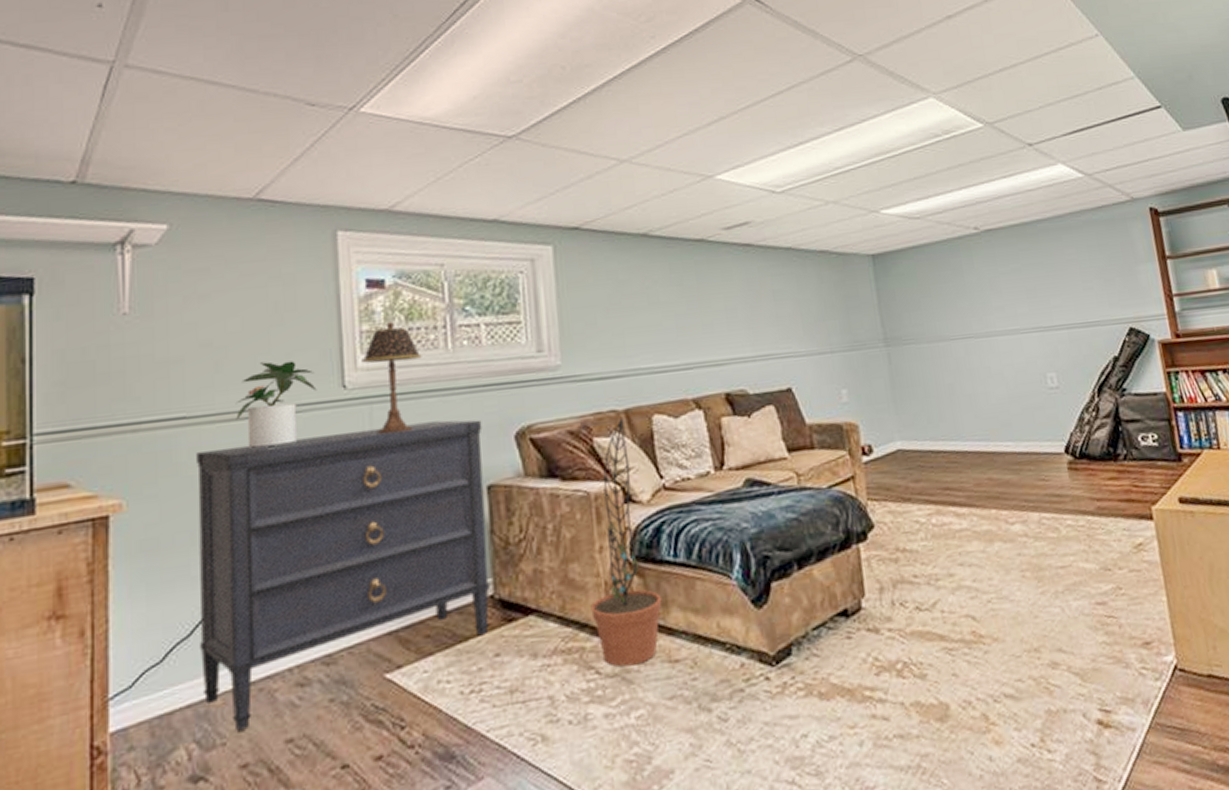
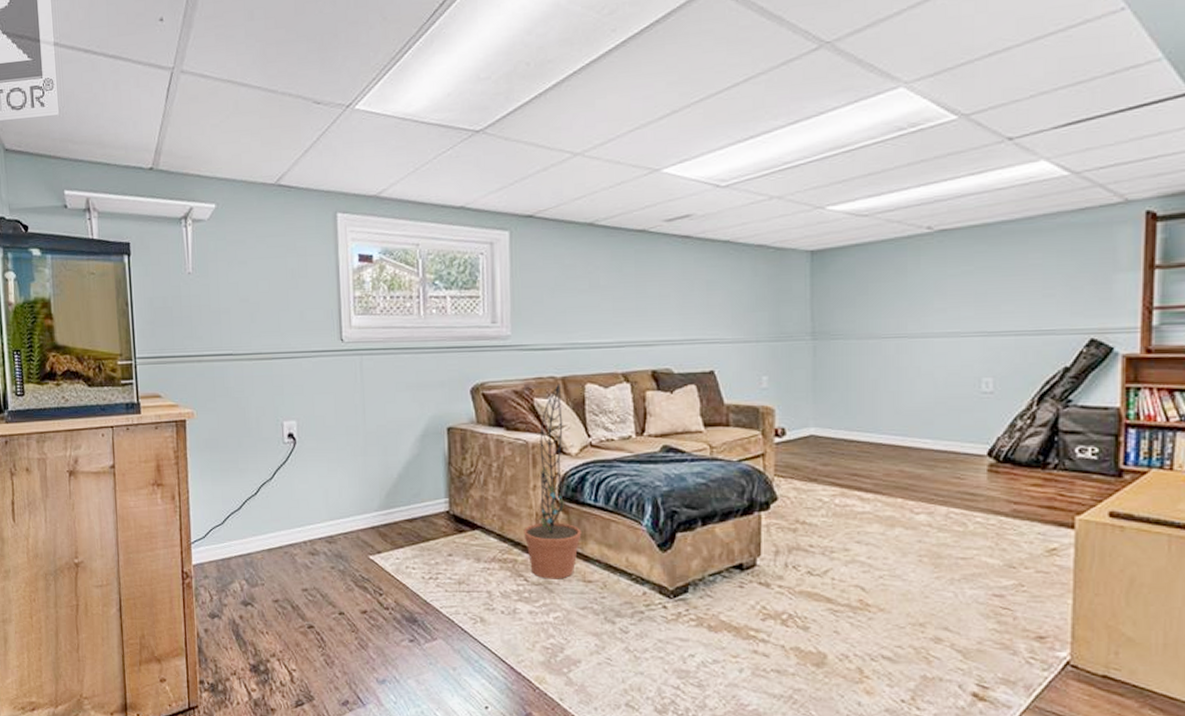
dresser: present [196,419,491,732] -> none [240,373,447,578]
potted plant: present [235,361,317,450] -> none [265,316,322,383]
table lamp: present [361,322,422,435] -> none [355,290,400,380]

